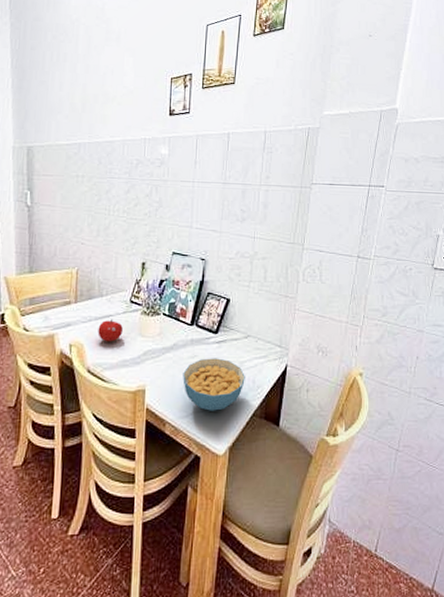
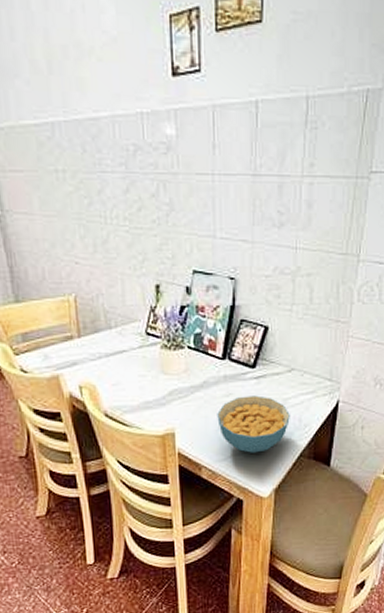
fruit: present [97,319,123,342] -> none [110,355,141,382]

